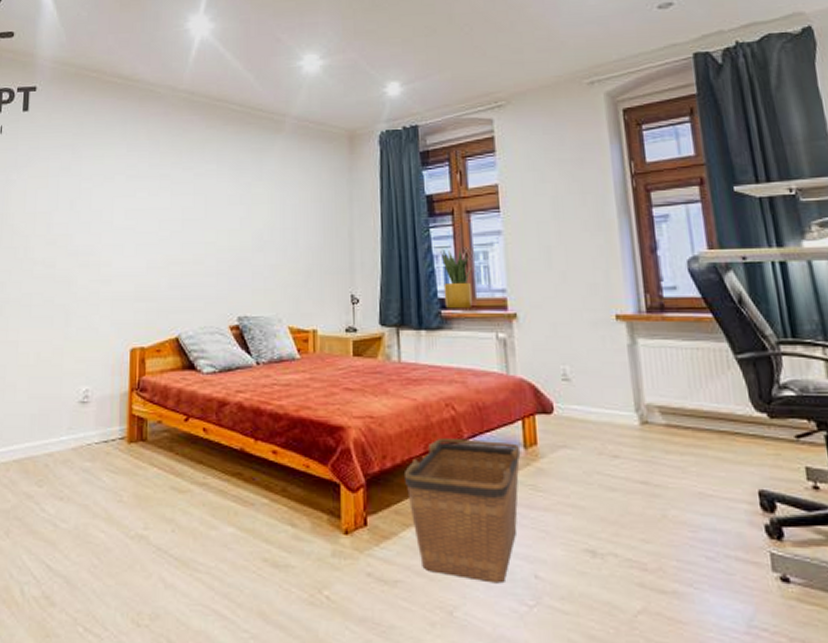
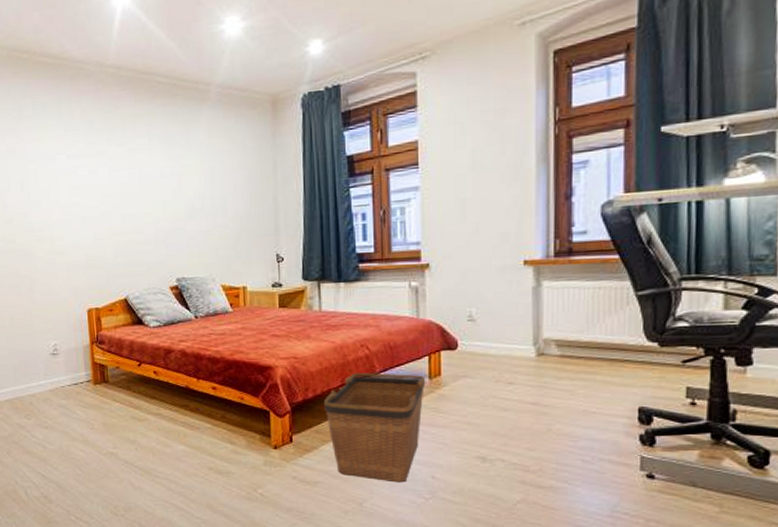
planter: present [440,247,473,309] -> none [359,205,390,263]

